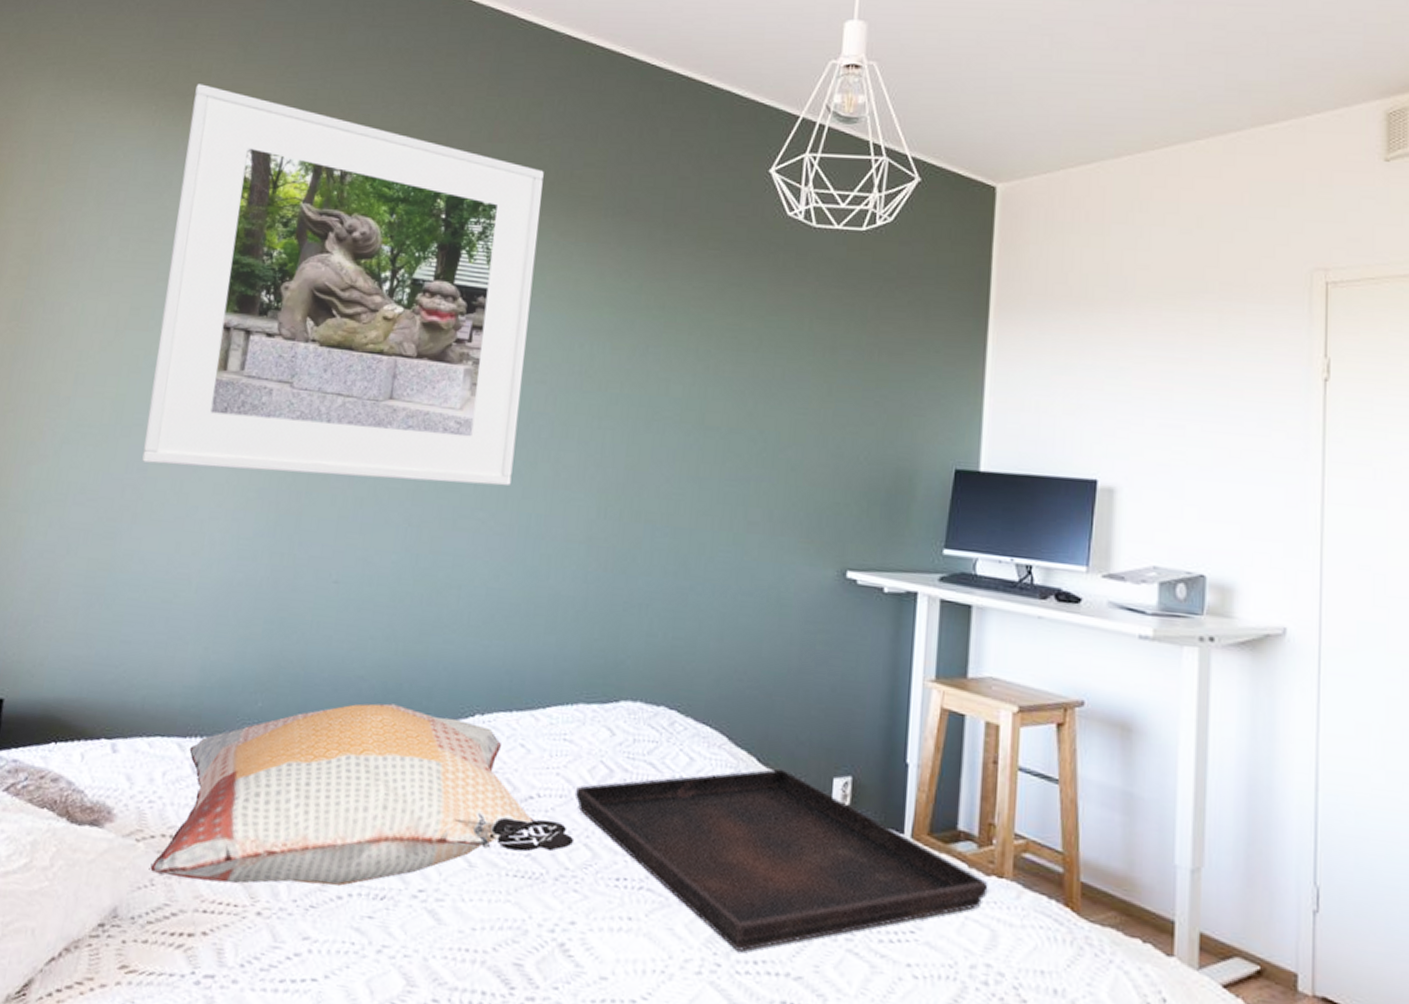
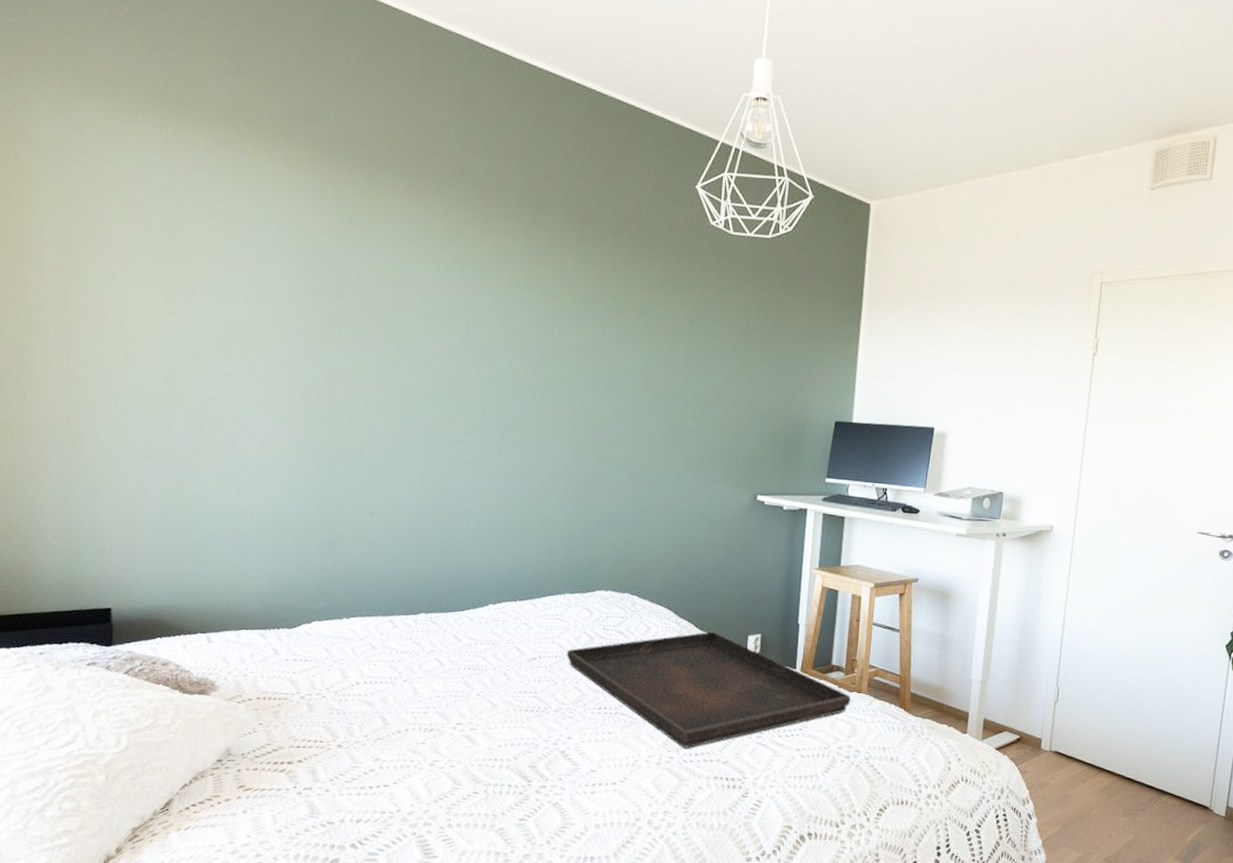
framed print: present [142,84,544,486] -> none [195,94,512,439]
decorative pillow: present [150,703,575,886] -> none [251,599,568,728]

